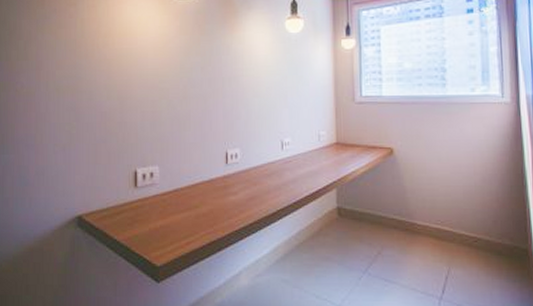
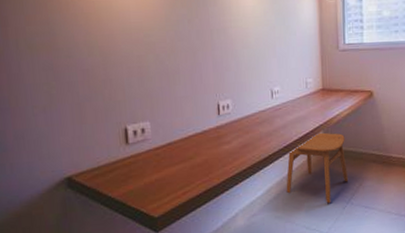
dining chair: none [294,190,366,272] -> present [286,132,349,204]

